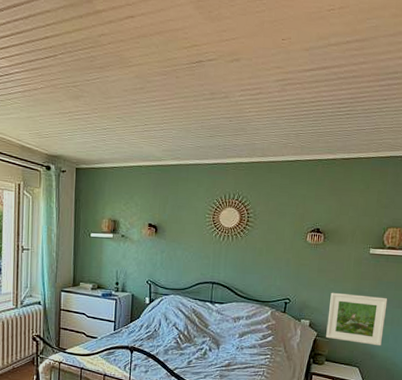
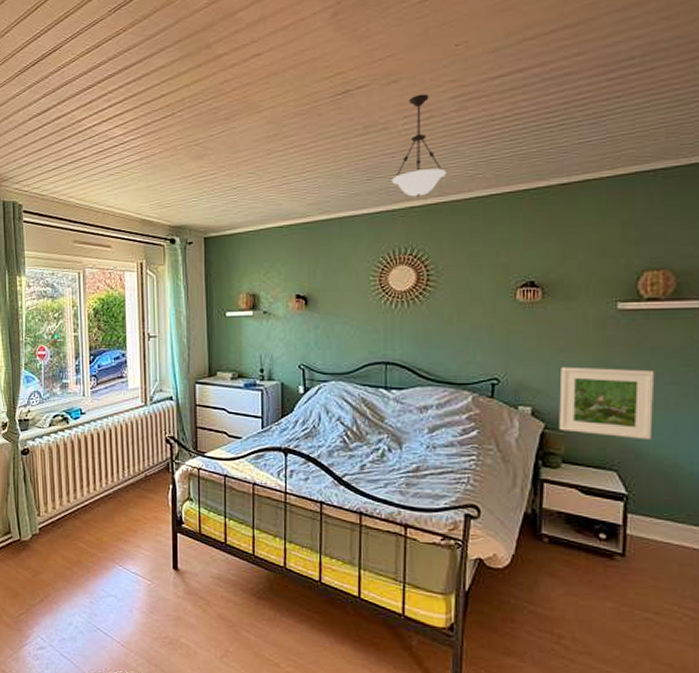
pendant light: none [228,73,267,155] -> present [392,93,446,197]

